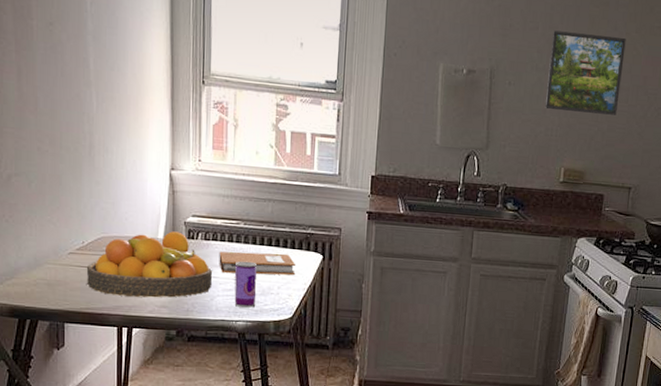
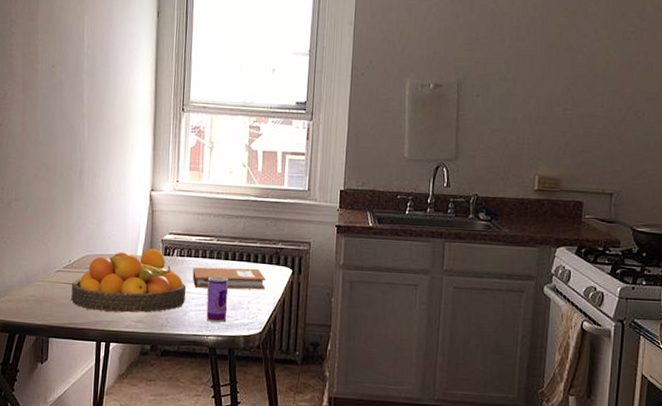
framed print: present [544,30,626,115] -> none [514,42,598,121]

